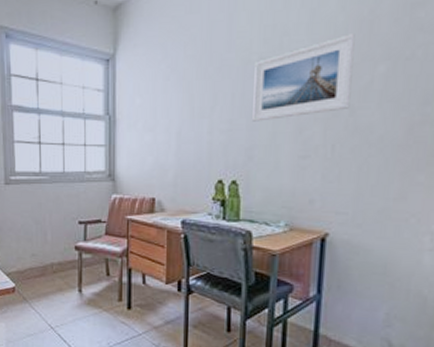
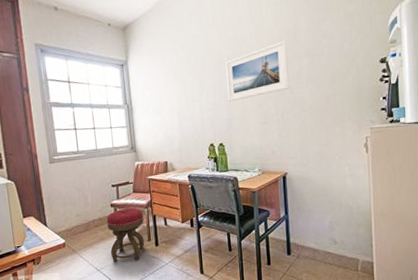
stool: none [68,254,115,324] -> present [107,207,145,262]

